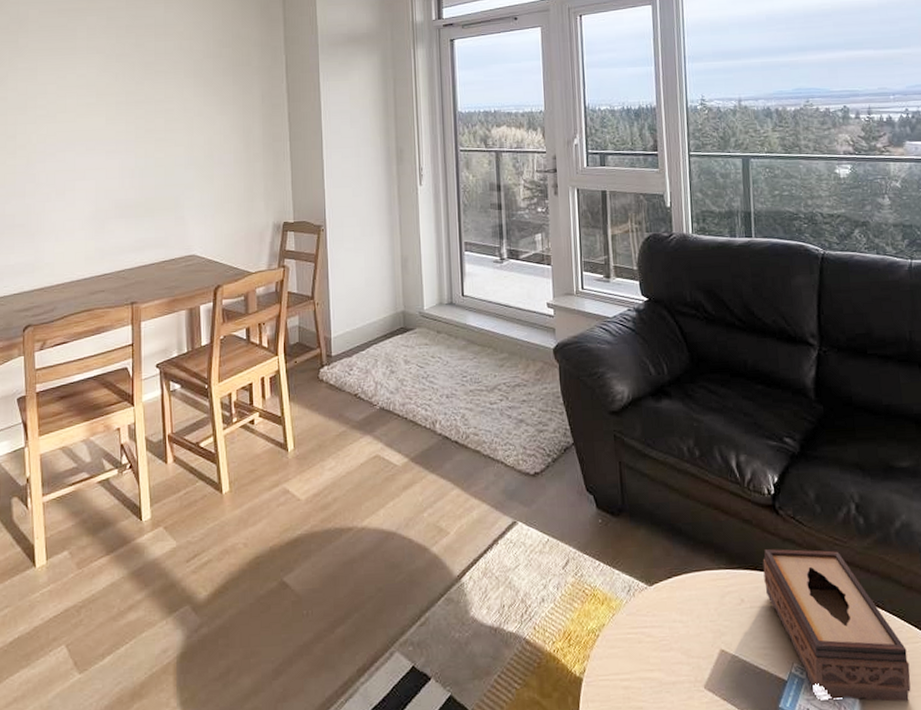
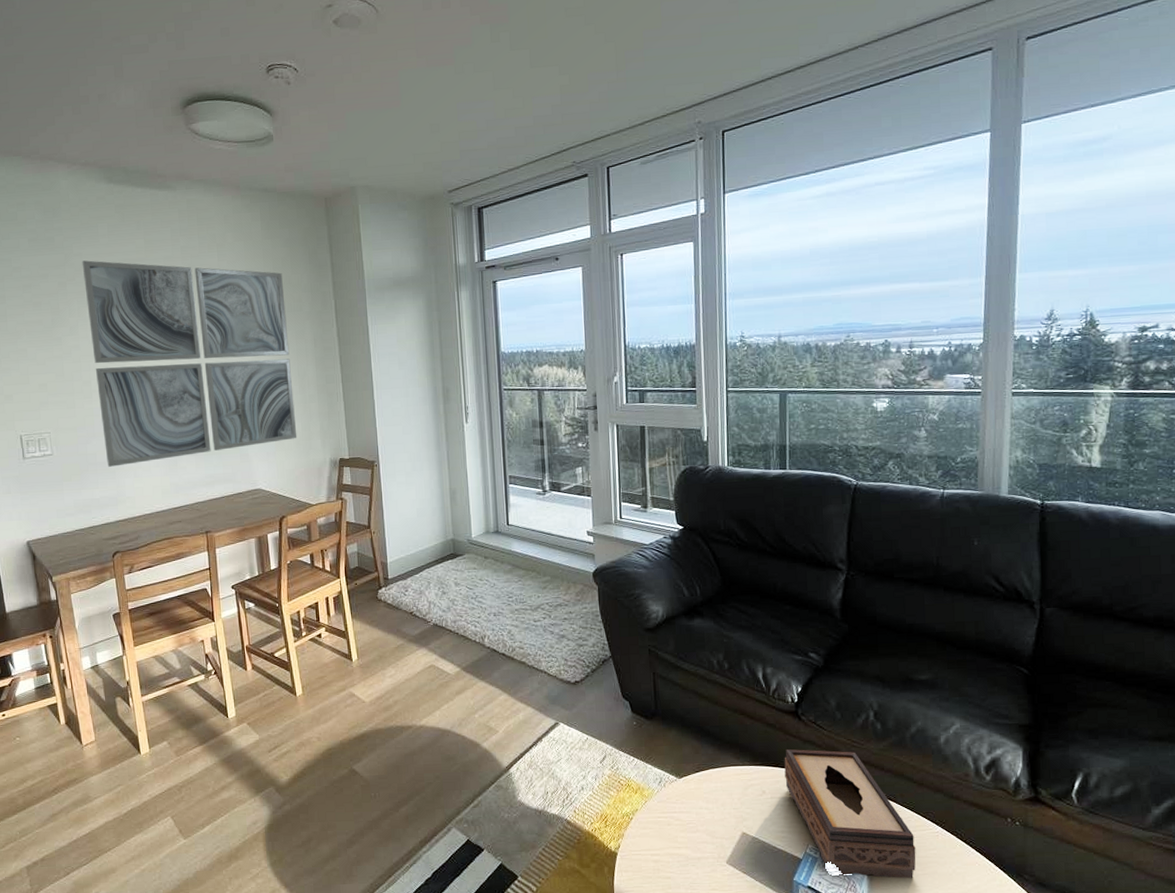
wall art: none [18,9,239,230] -> present [82,260,297,467]

